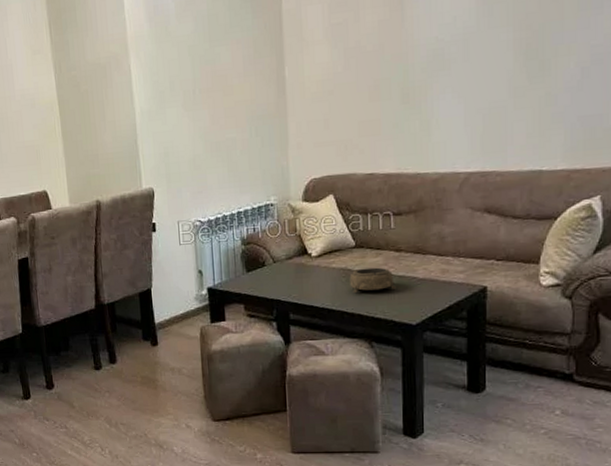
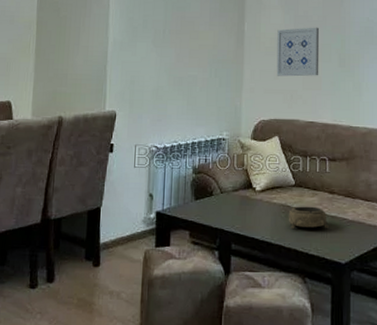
wall art: none [324,59,378,126] -> present [276,27,320,77]

